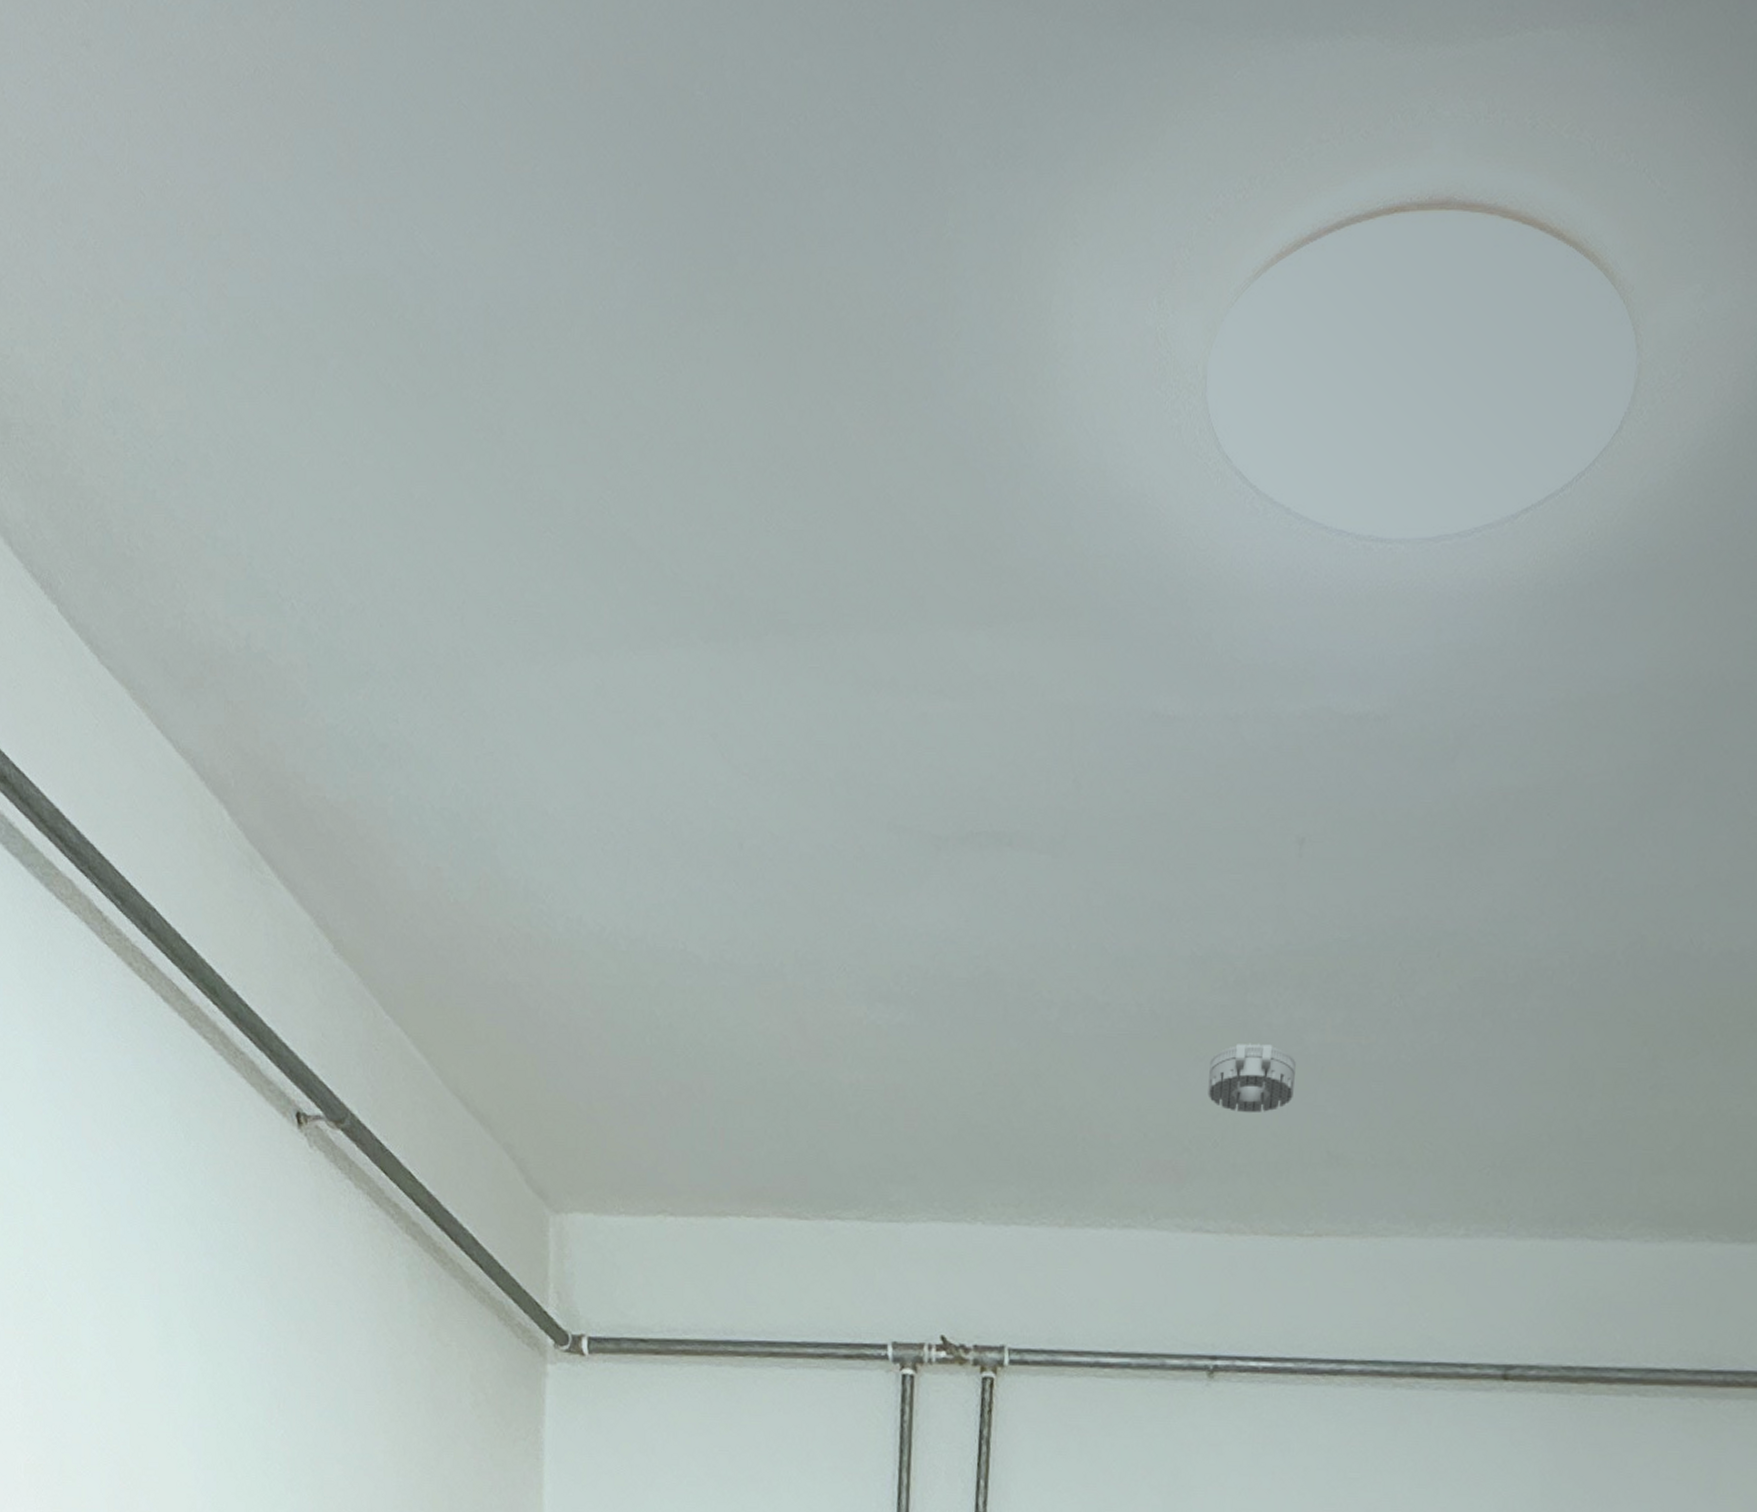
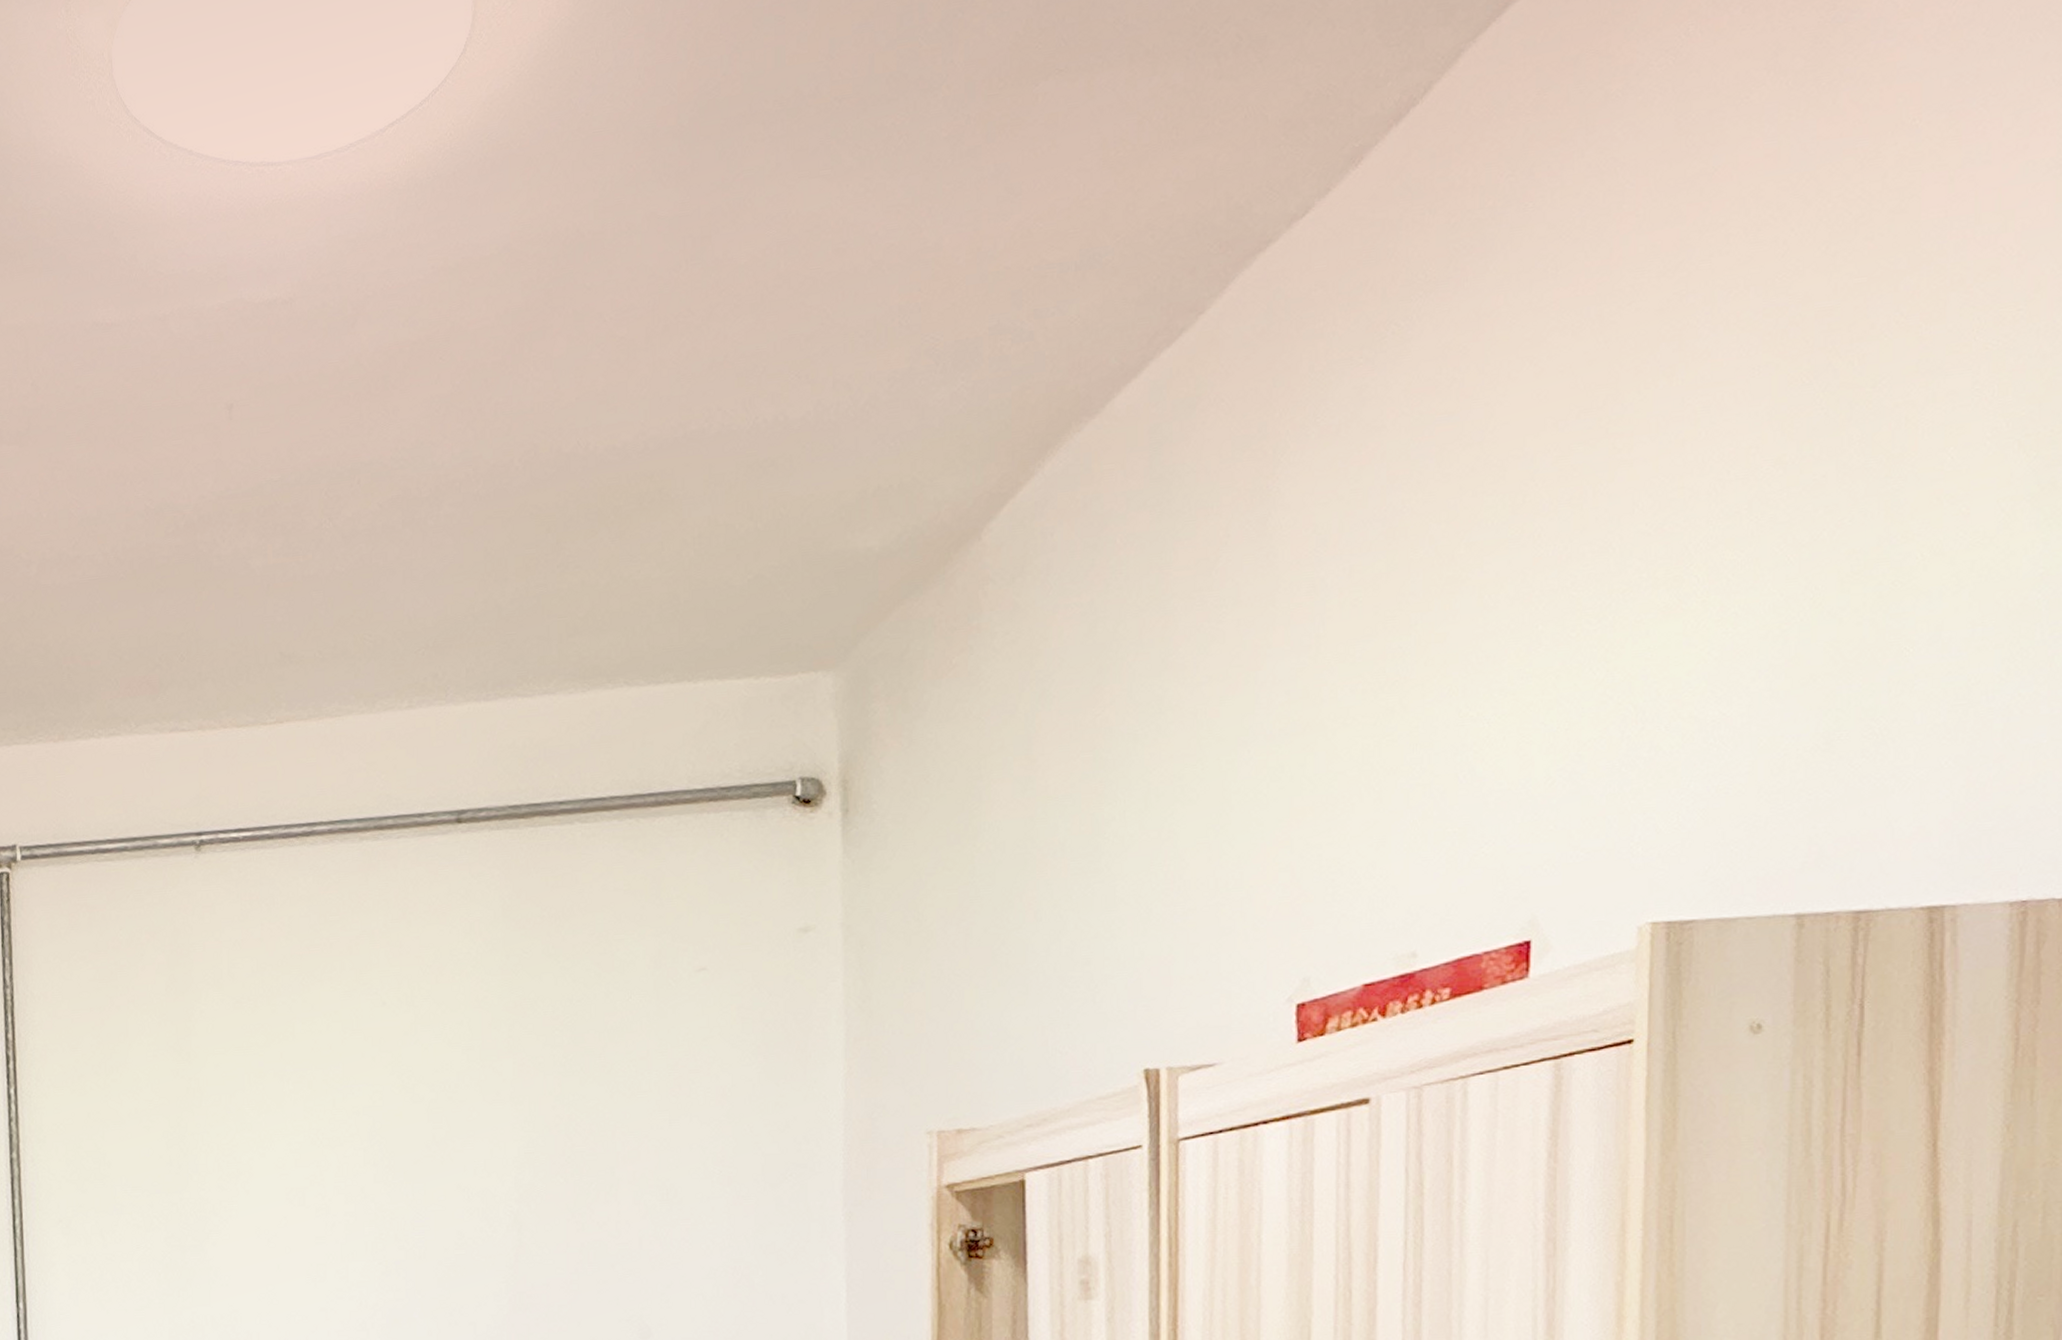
smoke detector: present [1208,1043,1296,1113] -> none [171,572,245,630]

